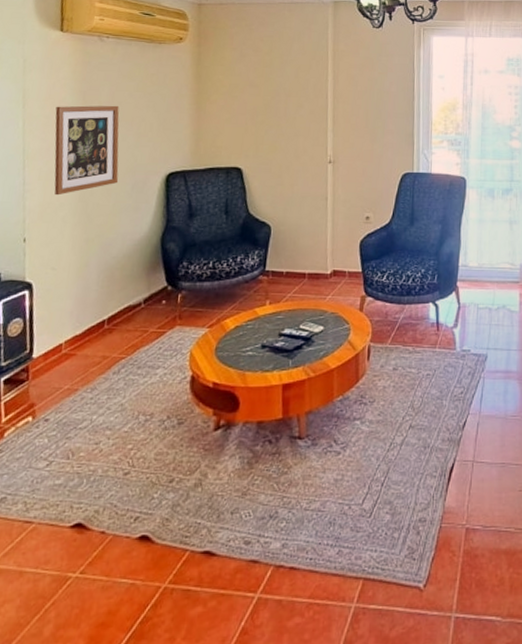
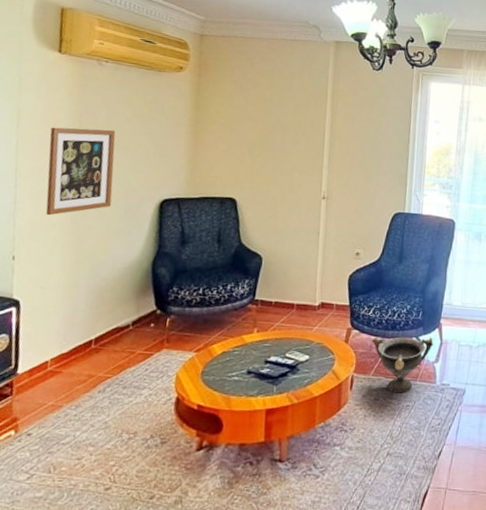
decorative bowl: none [385,301,452,360] -> present [370,337,434,392]

